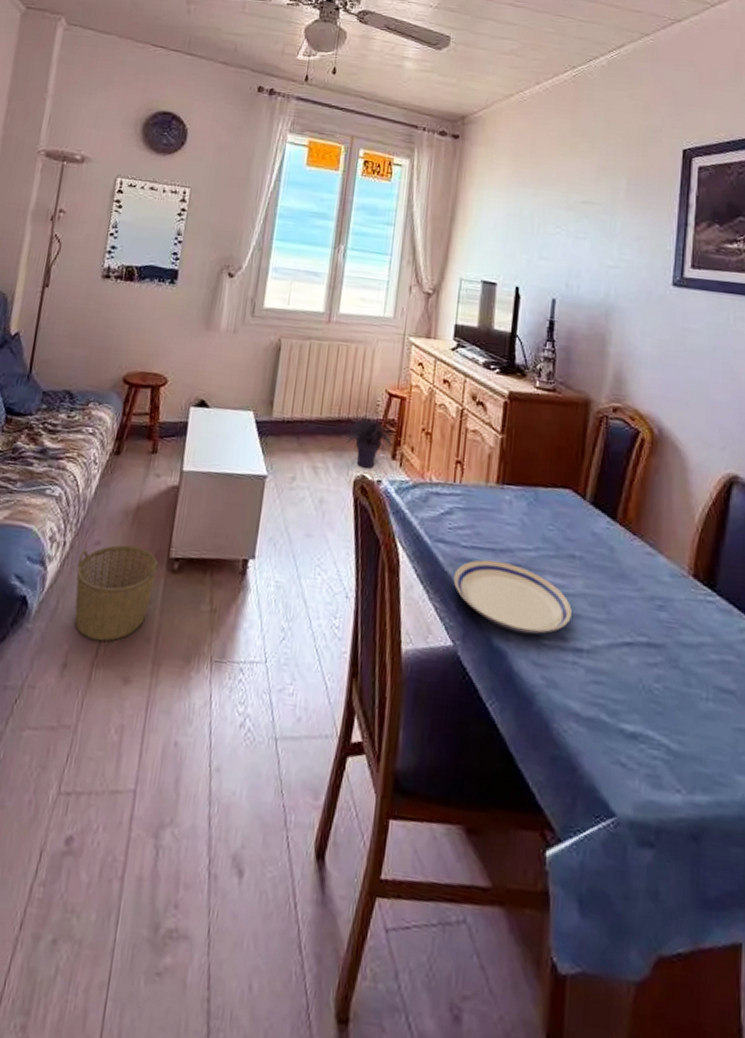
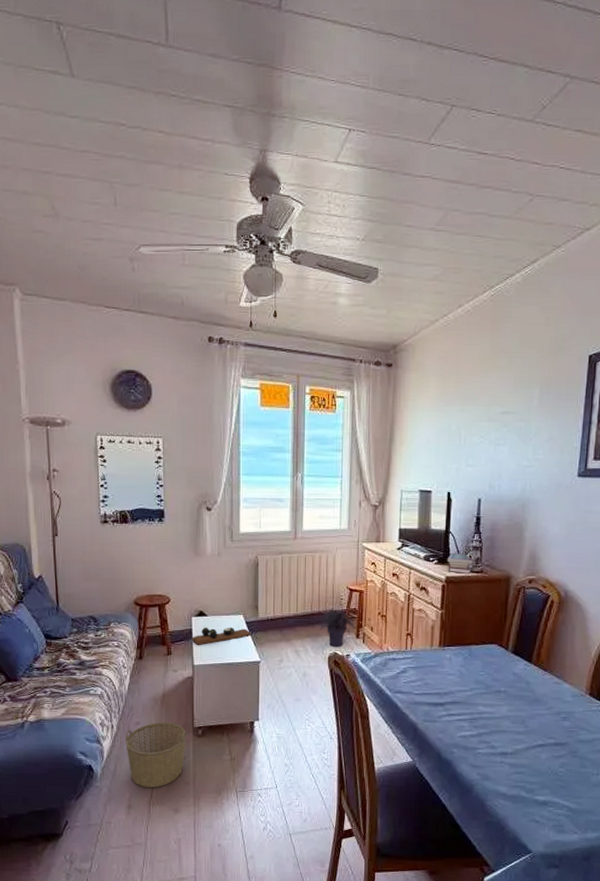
decorative tray: none [185,421,261,445] -> present [192,627,251,645]
plate: present [453,559,572,635] -> none [410,701,499,748]
books: none [511,363,547,391] -> present [447,554,475,574]

